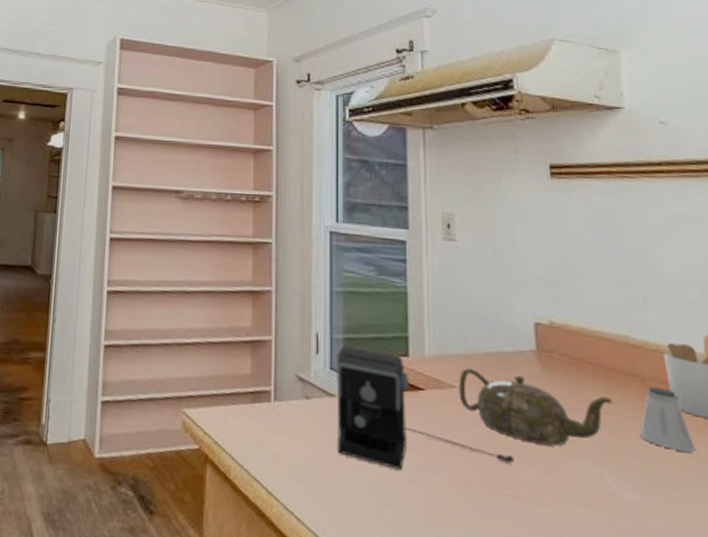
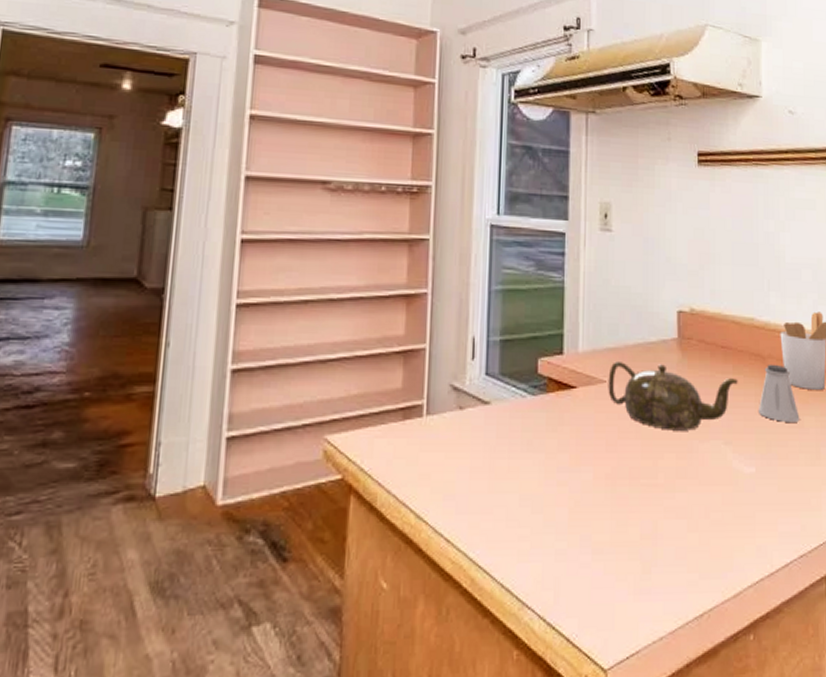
coffee maker: present [336,346,514,470] -> none [490,349,654,473]

